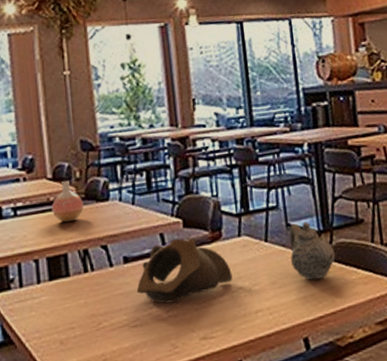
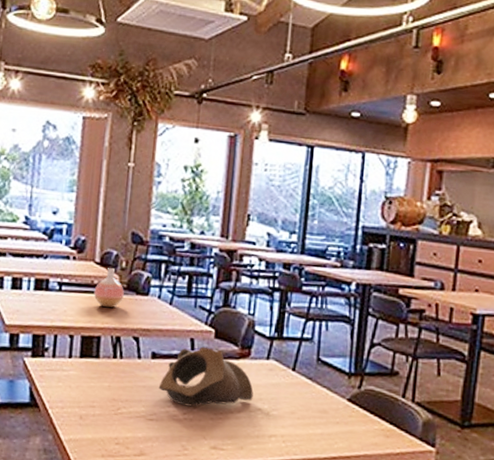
teapot: present [289,222,335,280] -> none [315,359,362,421]

